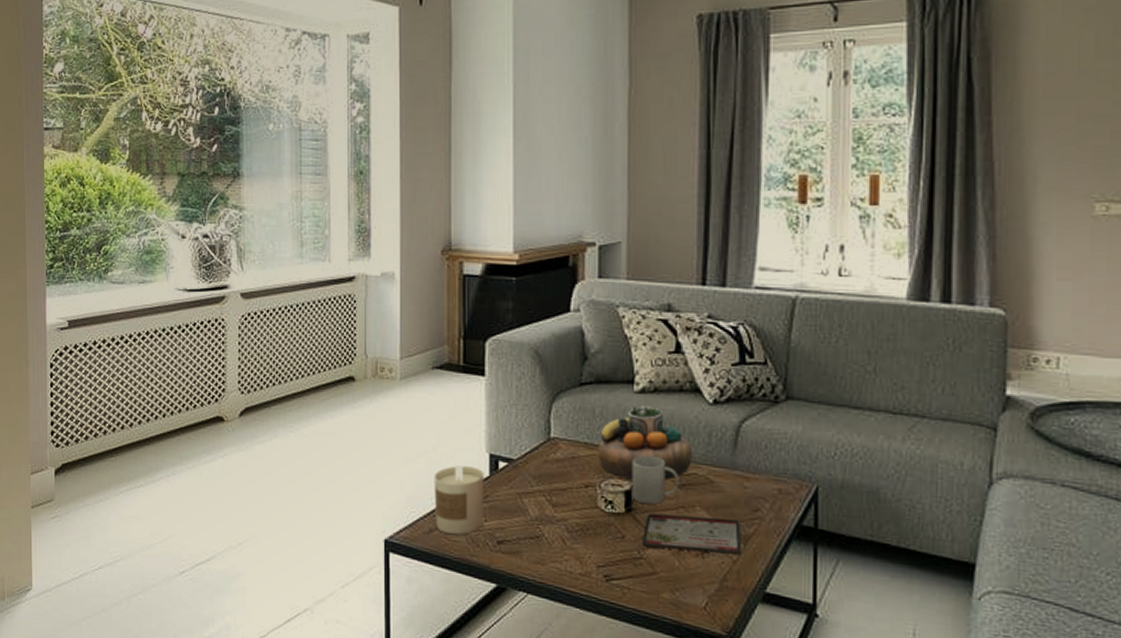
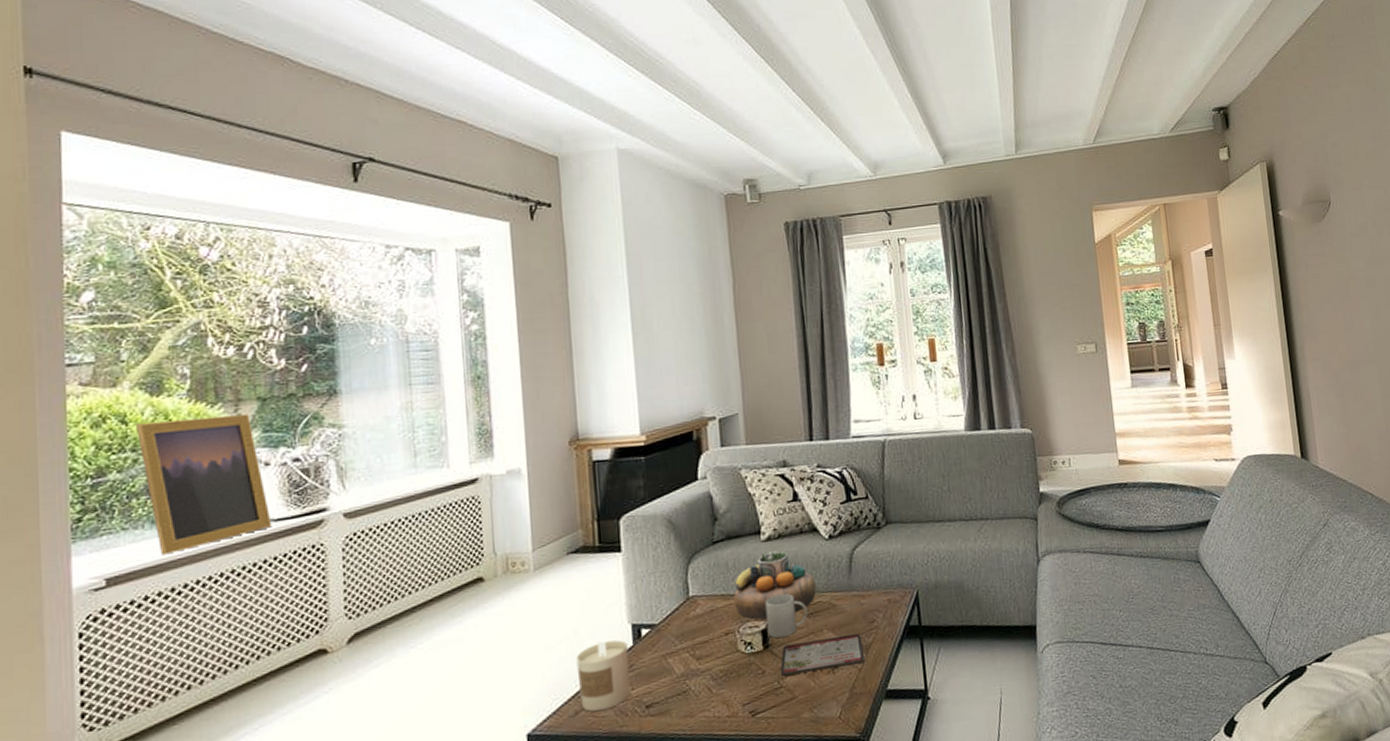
picture frame: none [89,187,185,308] -> present [135,413,272,555]

